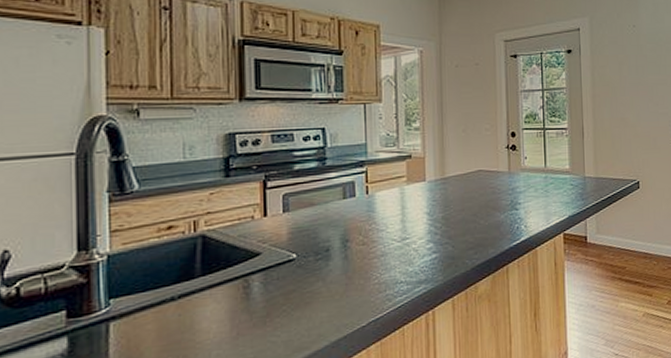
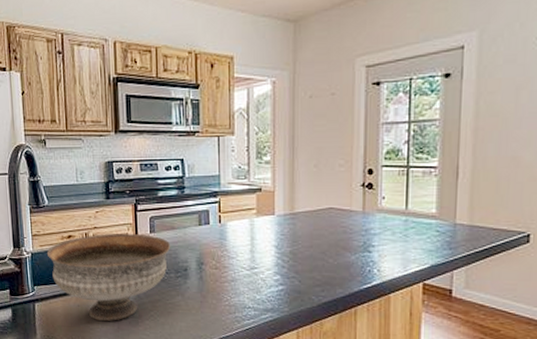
bowl: none [132,214,310,330] -> present [46,233,171,321]

